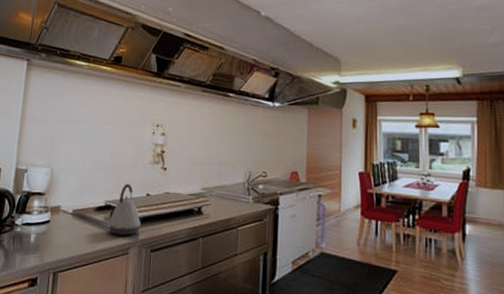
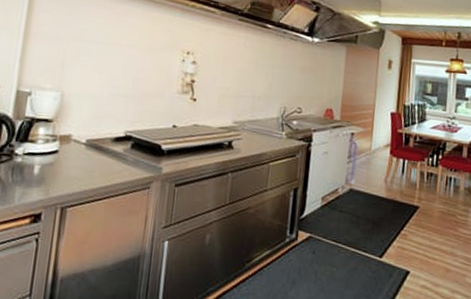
kettle: present [107,184,141,236] -> none [127,114,165,169]

